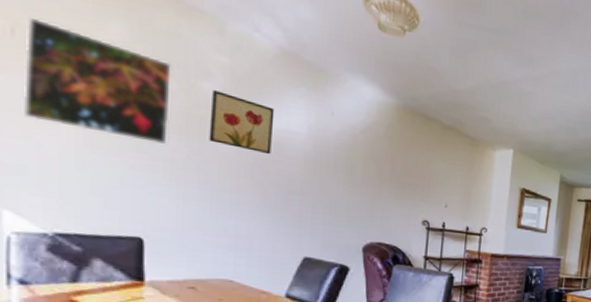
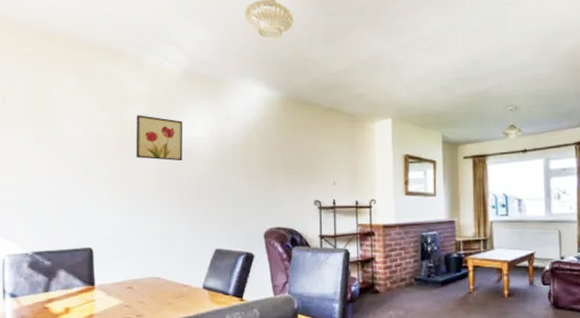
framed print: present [22,16,171,144] -> none [11,85,107,166]

